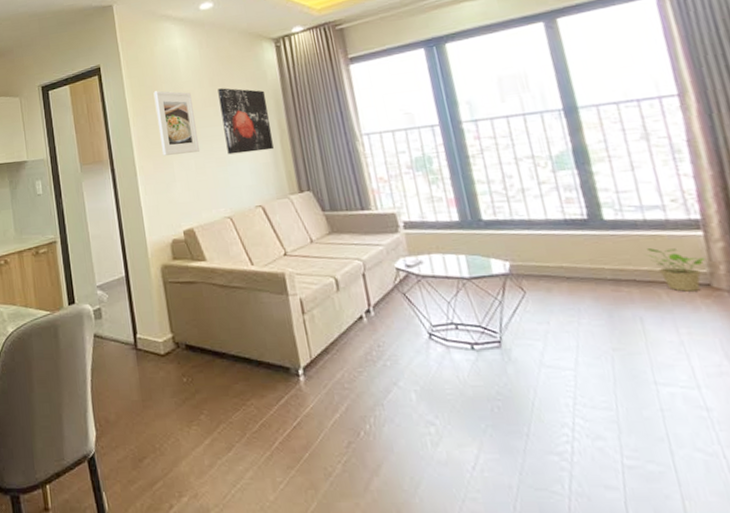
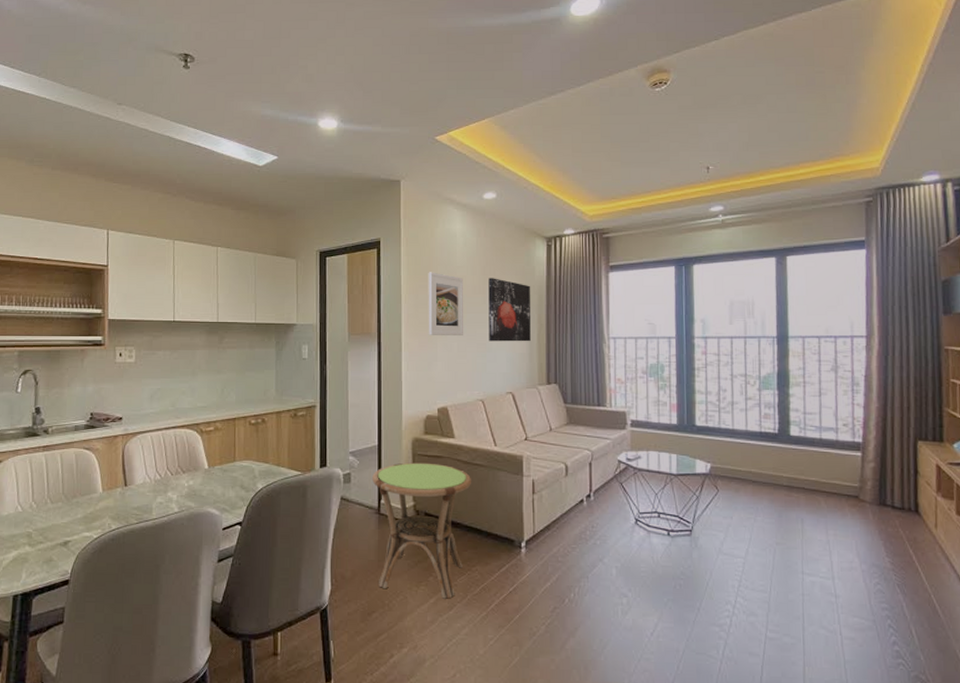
side table: none [124,290,236,439] -> present [372,462,472,599]
potted plant: present [647,248,705,292] -> none [817,463,858,501]

